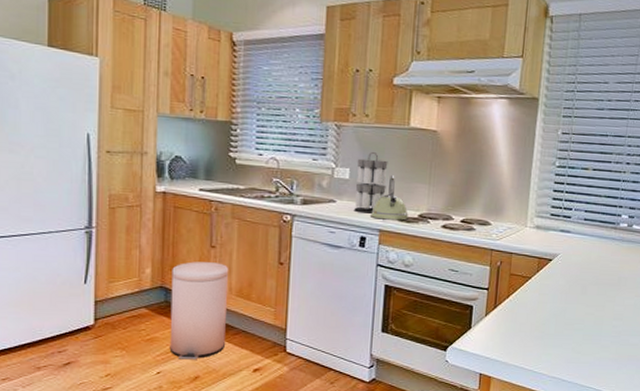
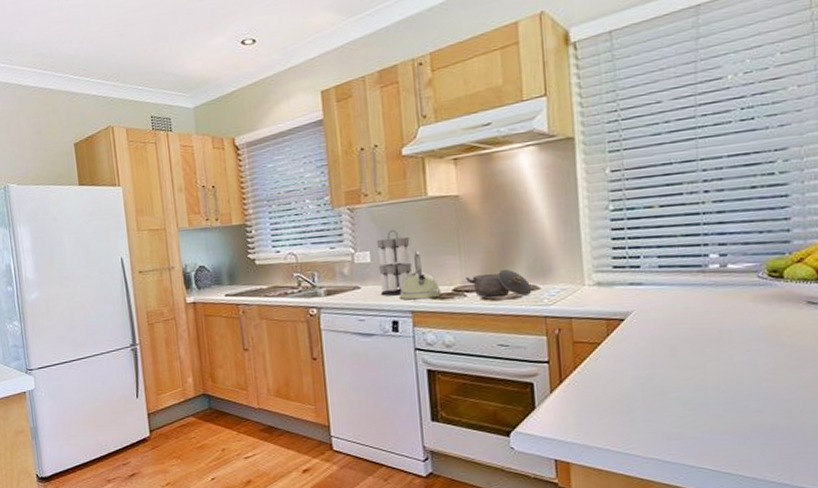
pedal bin: present [169,261,229,361] -> none [211,365,272,466]
cooking pot: none [431,203,485,230] -> present [466,269,532,298]

